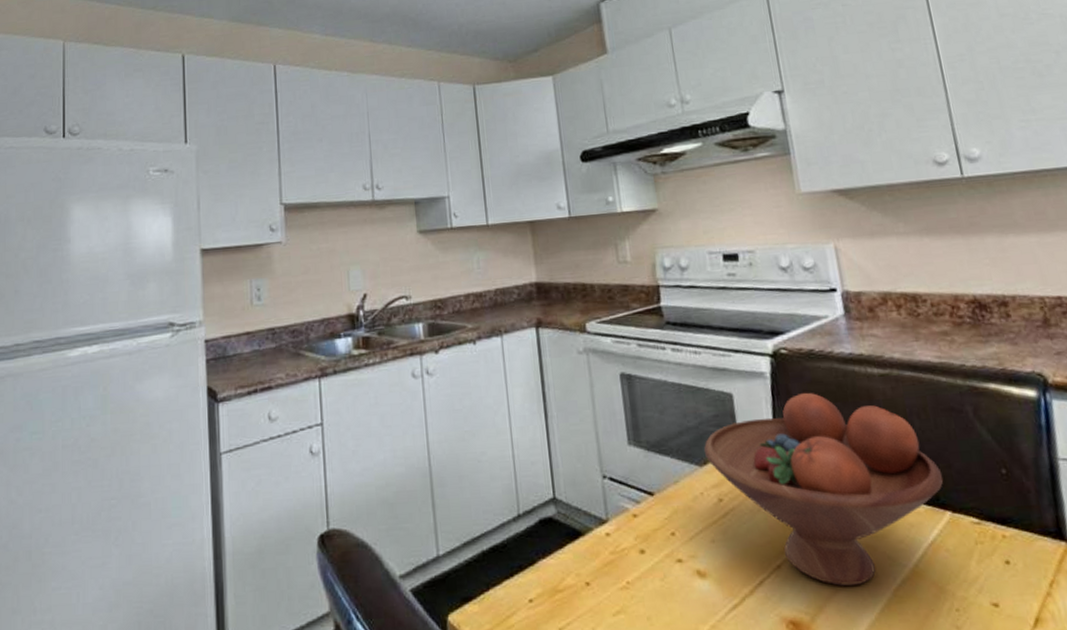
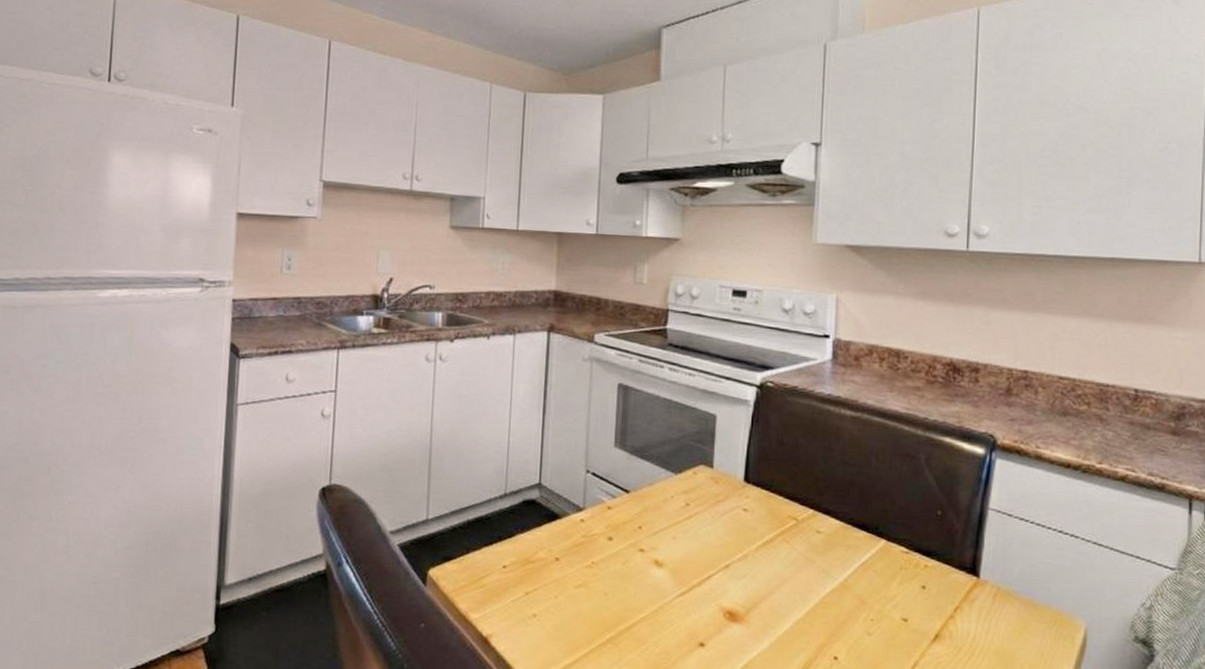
fruit bowl: present [704,392,944,587] -> none [682,423,886,590]

